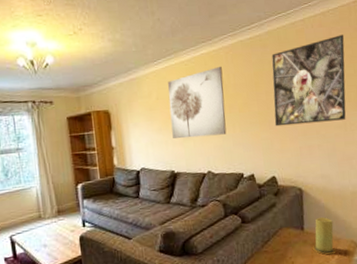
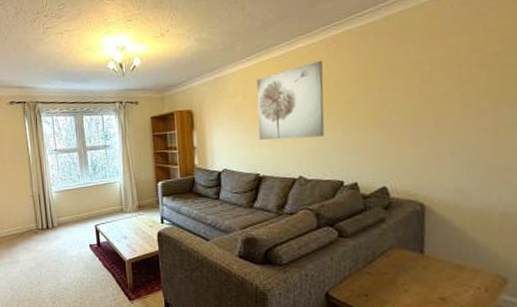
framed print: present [271,34,346,127] -> none [389,12,502,129]
candle: present [313,216,336,255] -> none [436,240,472,288]

